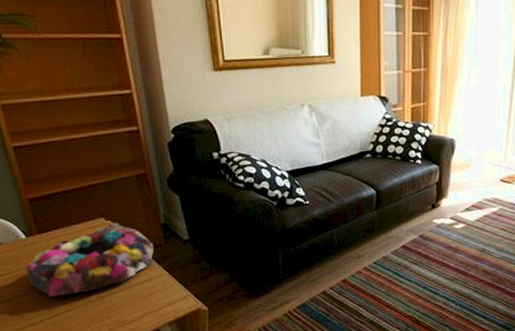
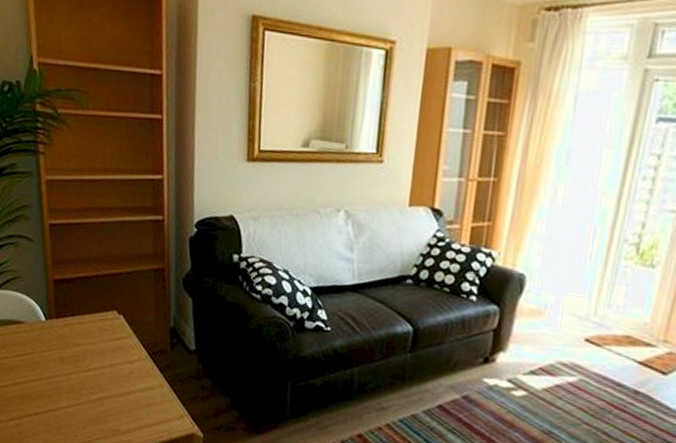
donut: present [26,223,154,297] -> none [40,318,159,390]

